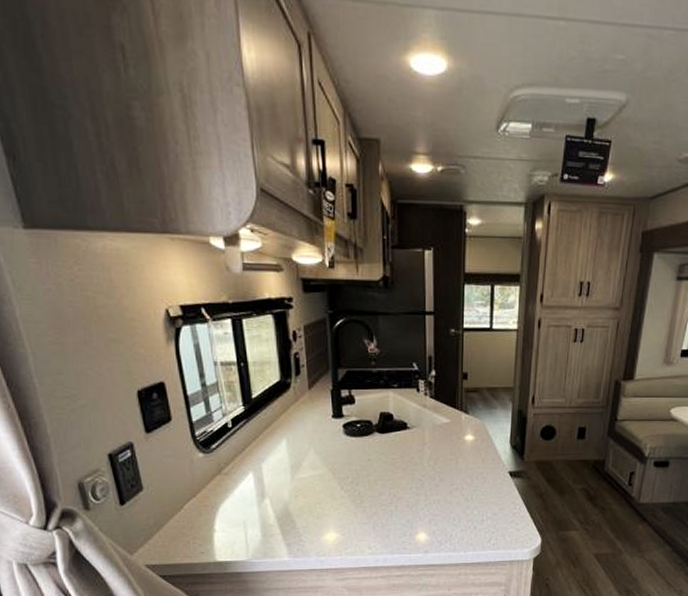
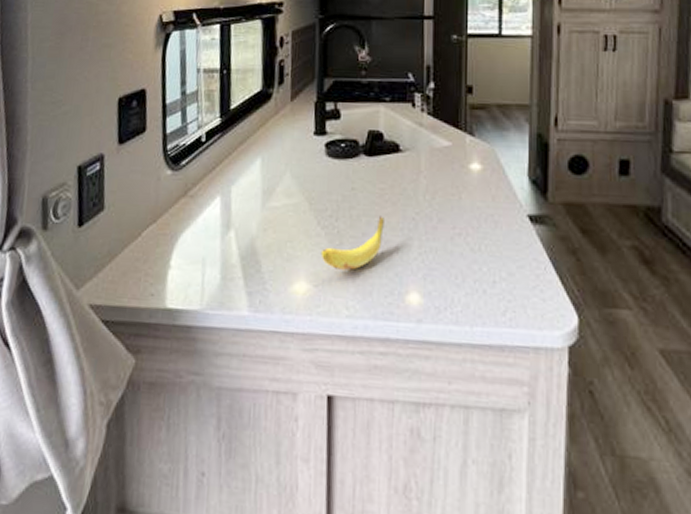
banana: none [345,479,396,521] -> present [320,215,384,271]

